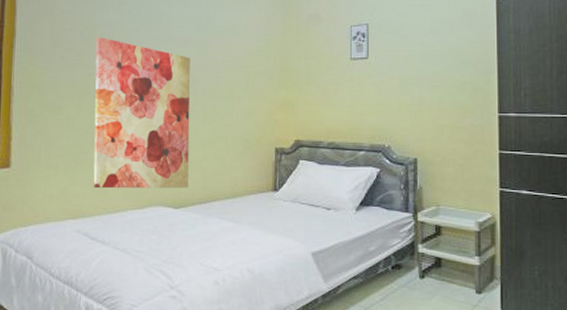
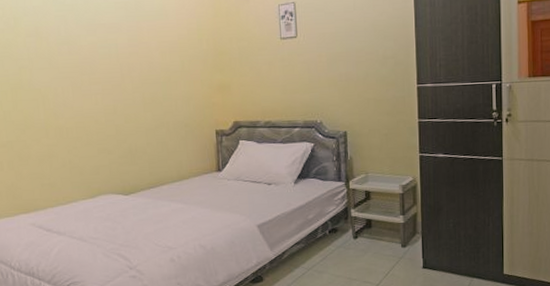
wall art: present [93,36,190,189] -> none [22,26,136,182]

